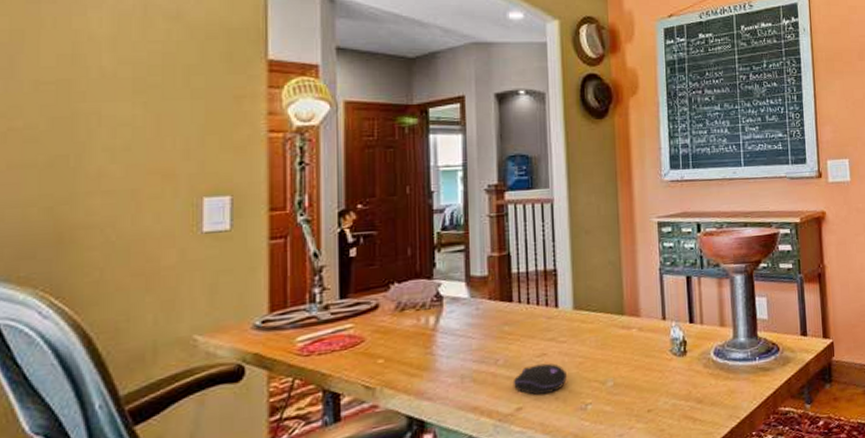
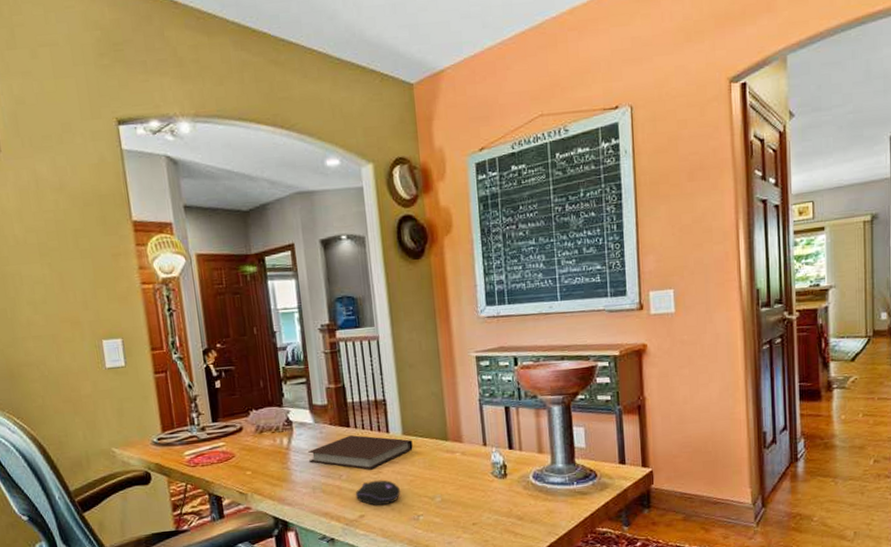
notebook: none [458,311,584,352] -> present [307,435,413,470]

